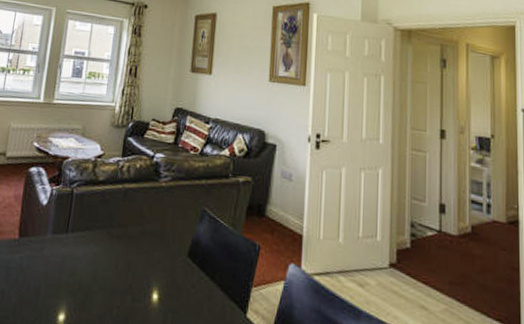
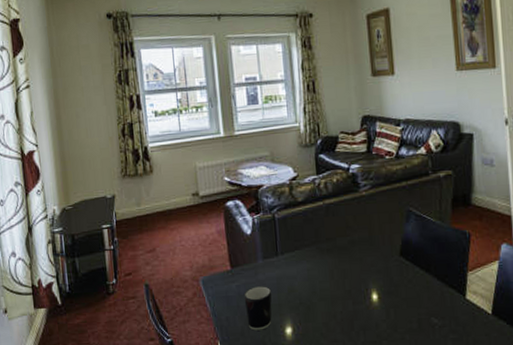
mug: none [21,261,54,312] -> present [244,286,272,331]

